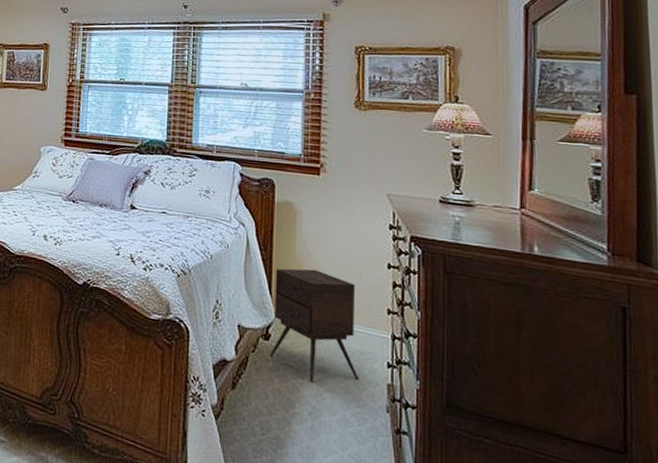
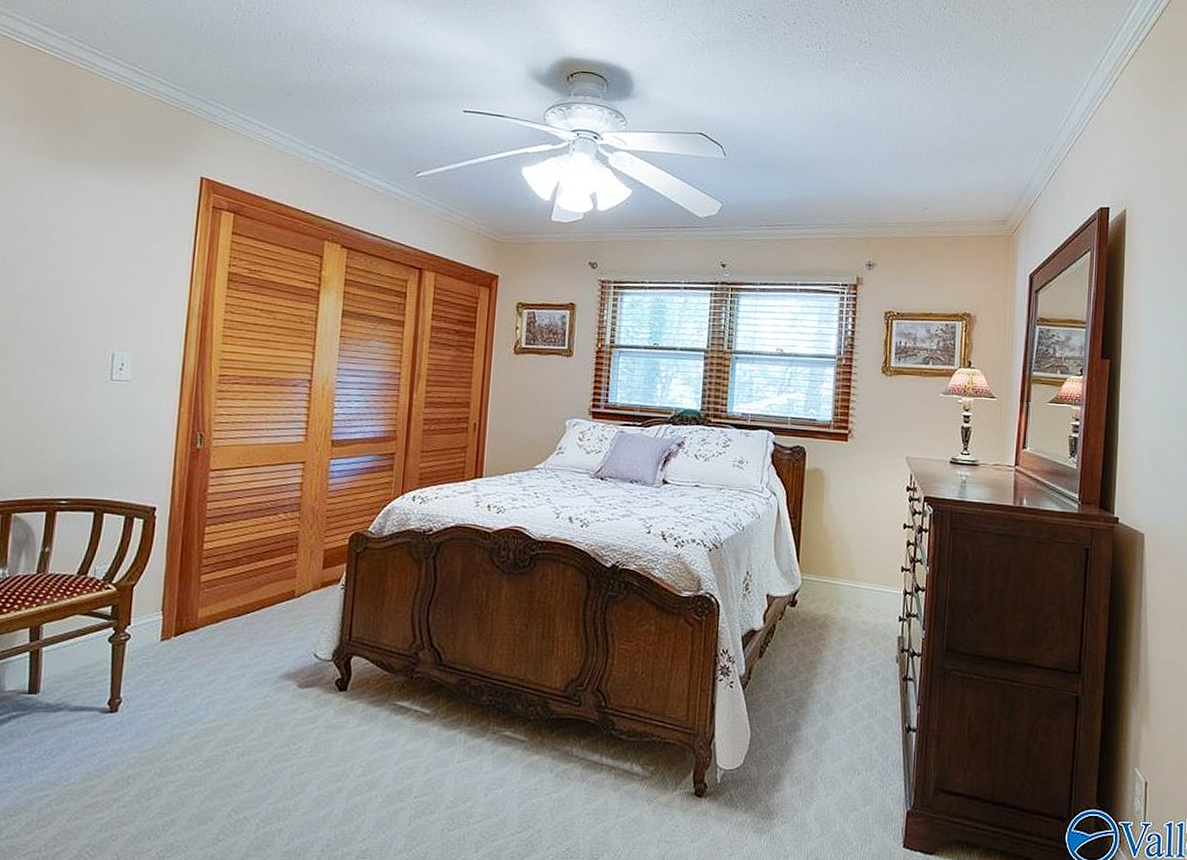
side table: present [269,268,359,382] -> none [795,534,875,643]

